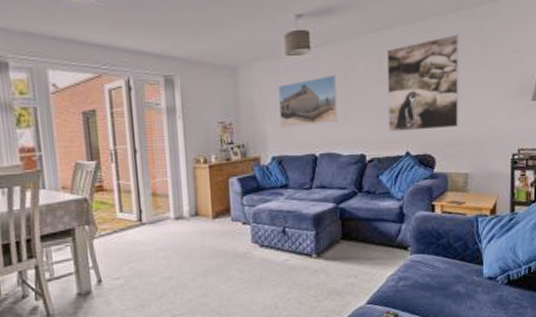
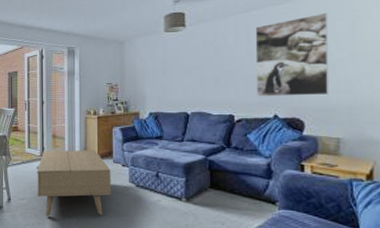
coffee table: none [133,208,231,296] -> present [36,150,111,216]
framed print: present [279,75,338,128] -> none [157,48,209,89]

